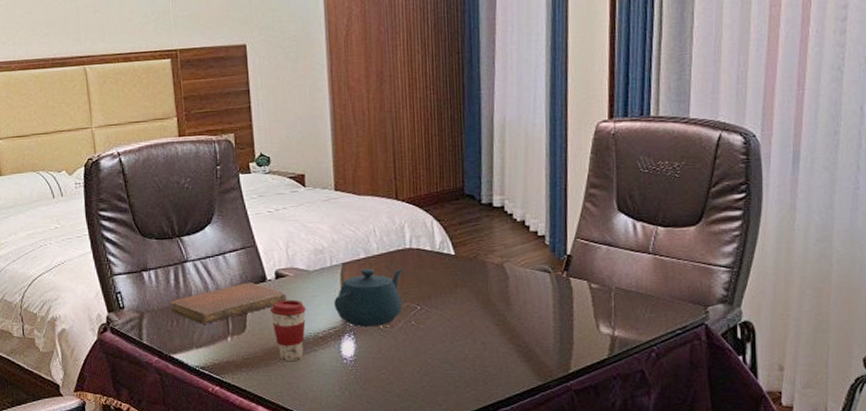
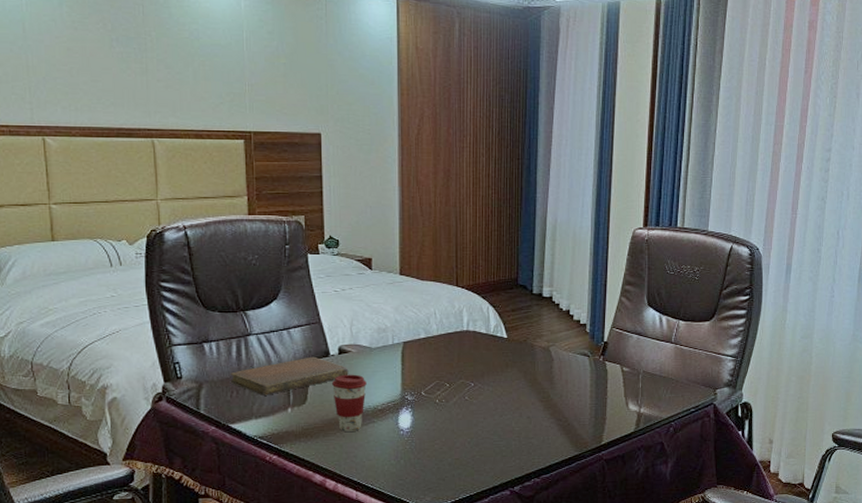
teapot: present [334,268,403,327] -> none [394,347,460,401]

